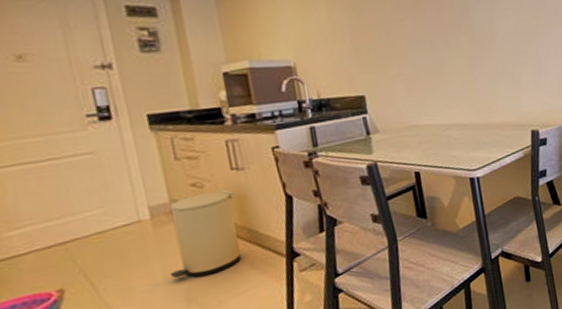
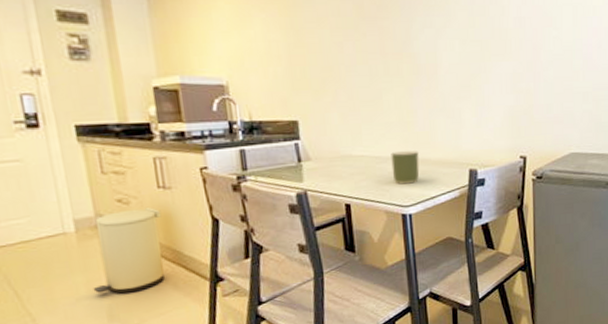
mug: none [456,116,484,149] -> present [391,150,420,184]

